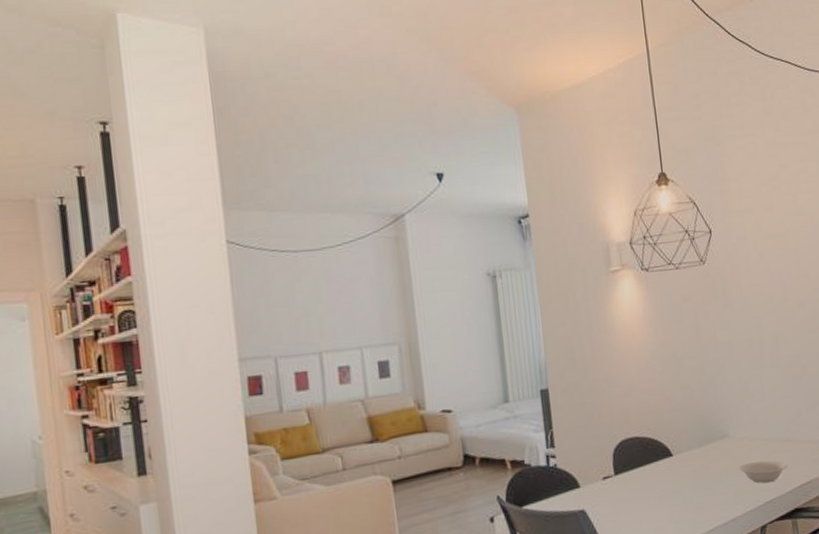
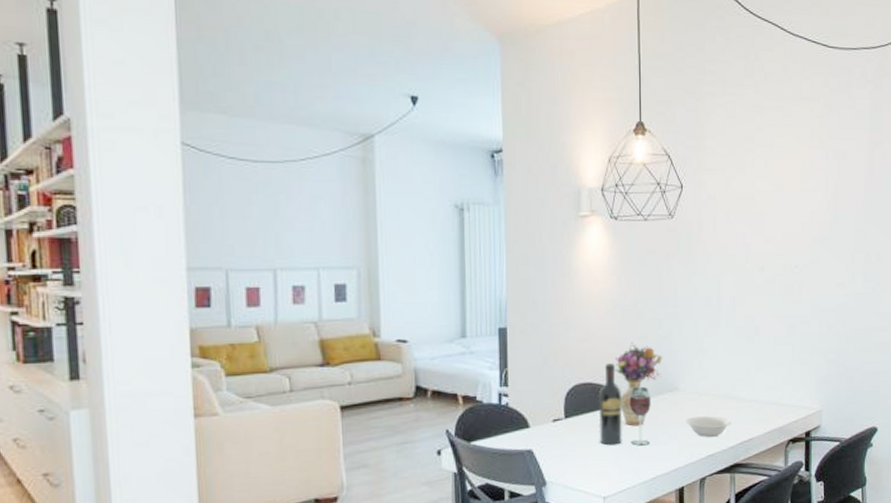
wine bottle: none [646,415,676,499] -> present [598,363,623,445]
flower arrangement: none [659,391,710,478] -> present [614,341,663,427]
wineglass: none [678,436,704,498] -> present [629,386,651,446]

